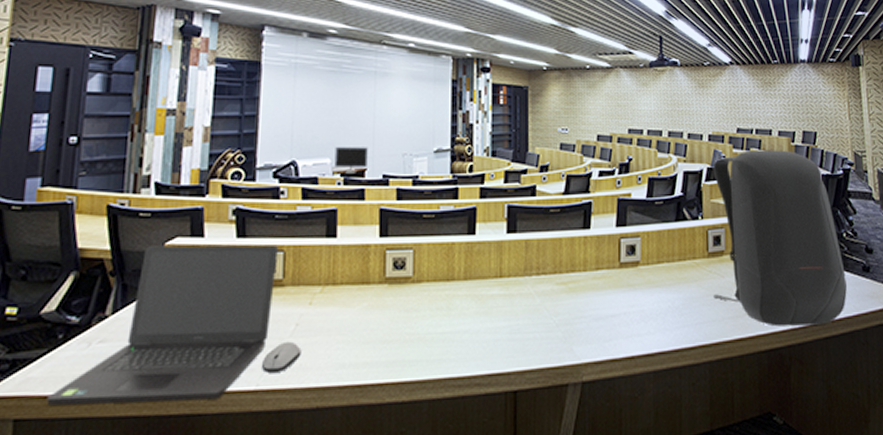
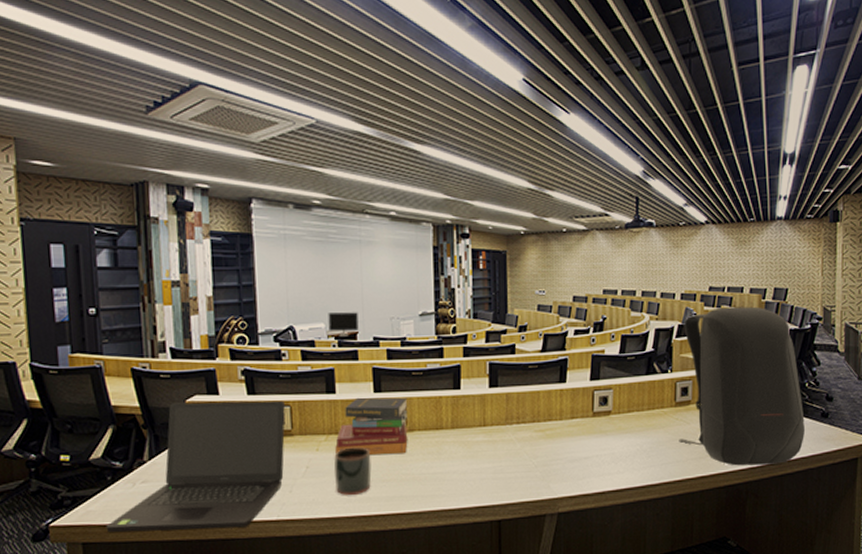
computer mouse: present [262,341,302,373] -> none [281,481,313,506]
mug: none [327,300,371,359] -> present [333,447,372,495]
books: none [331,242,417,310] -> present [335,397,408,454]

